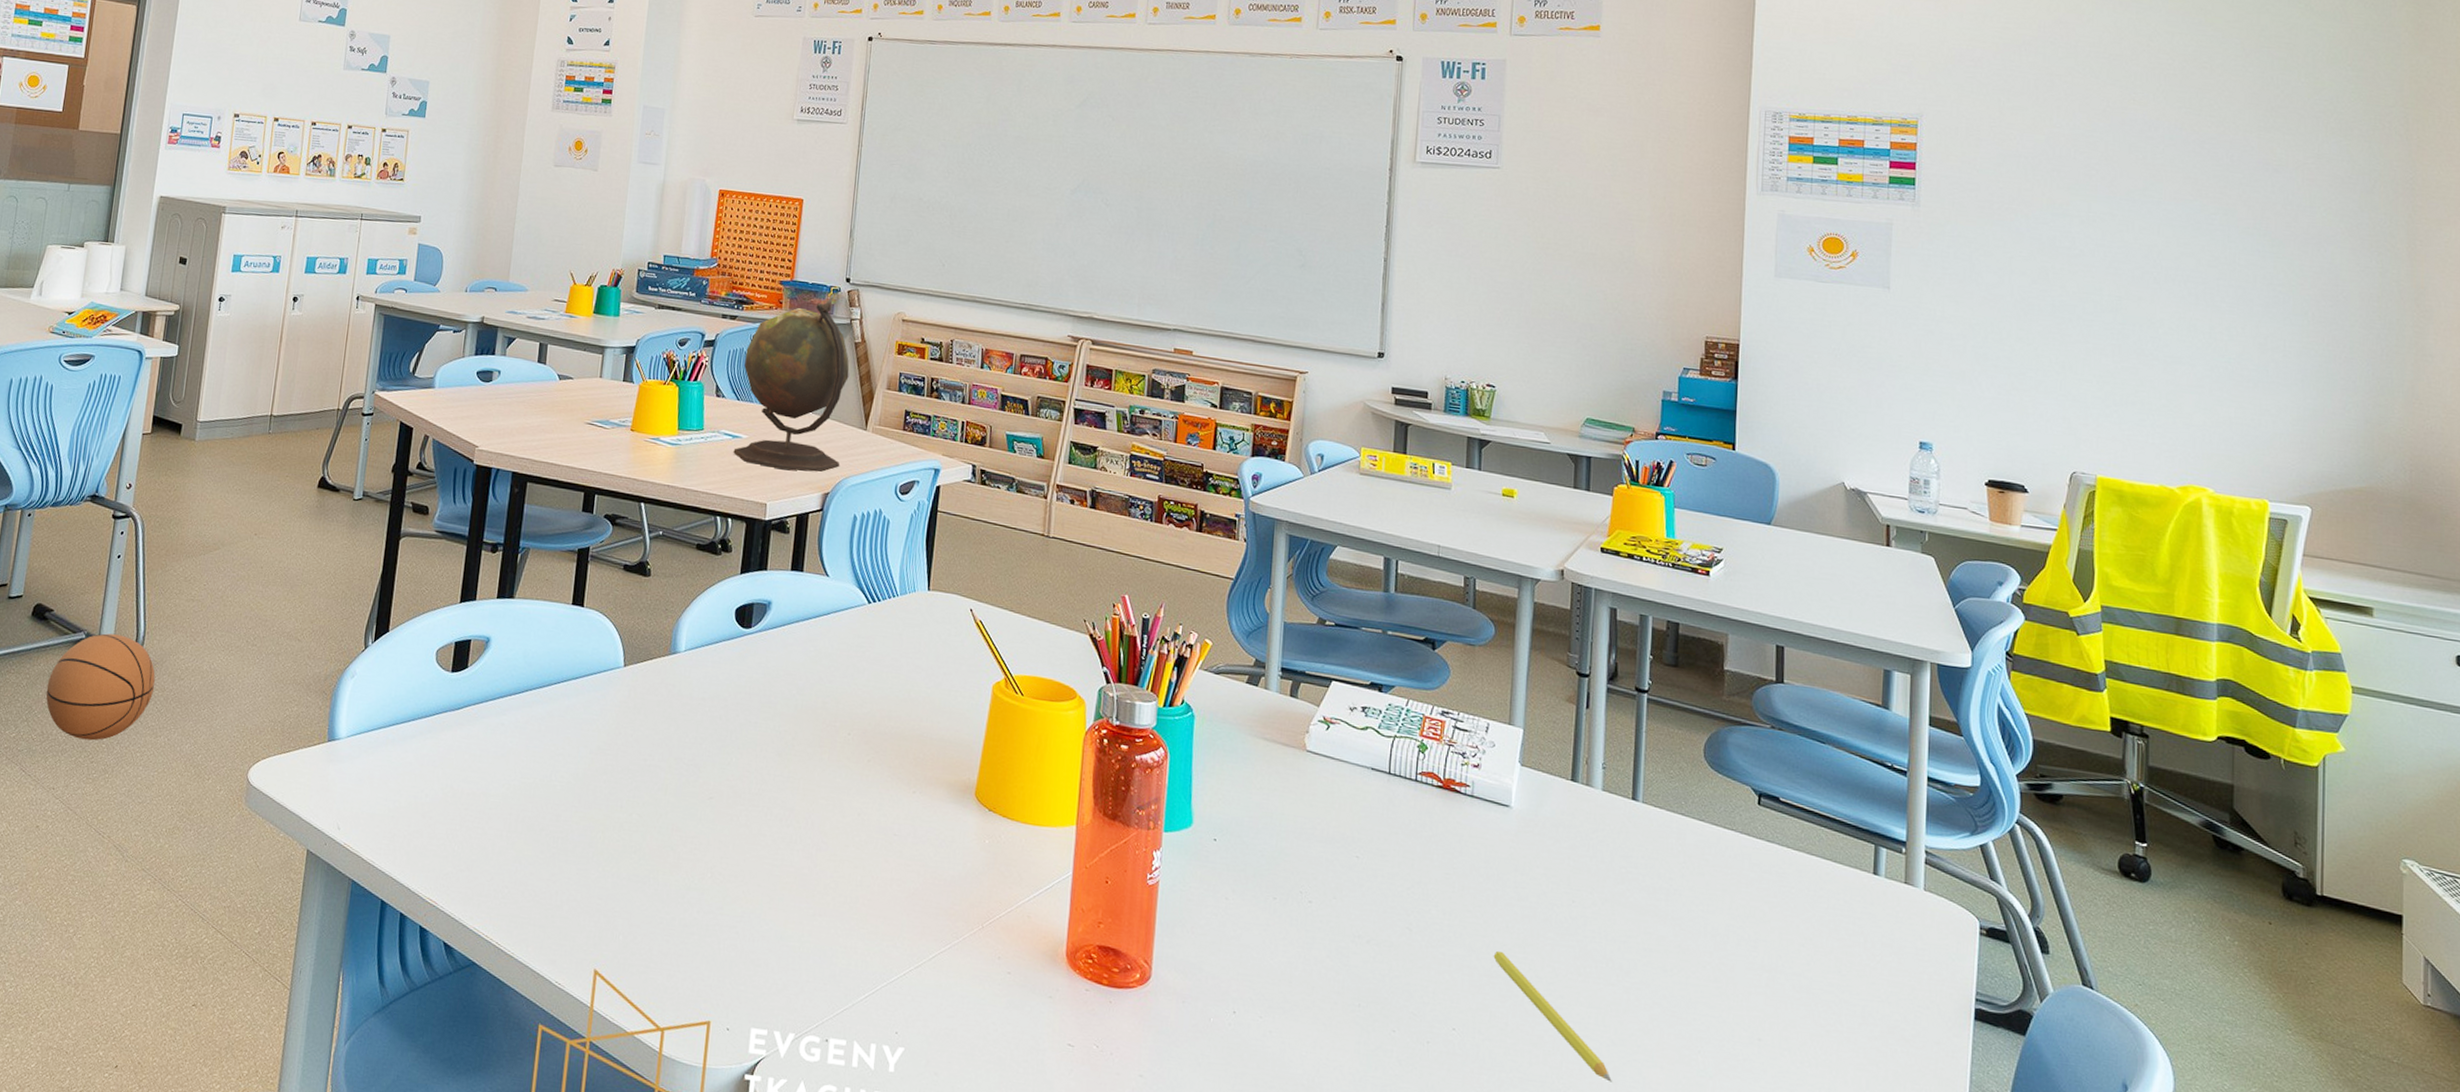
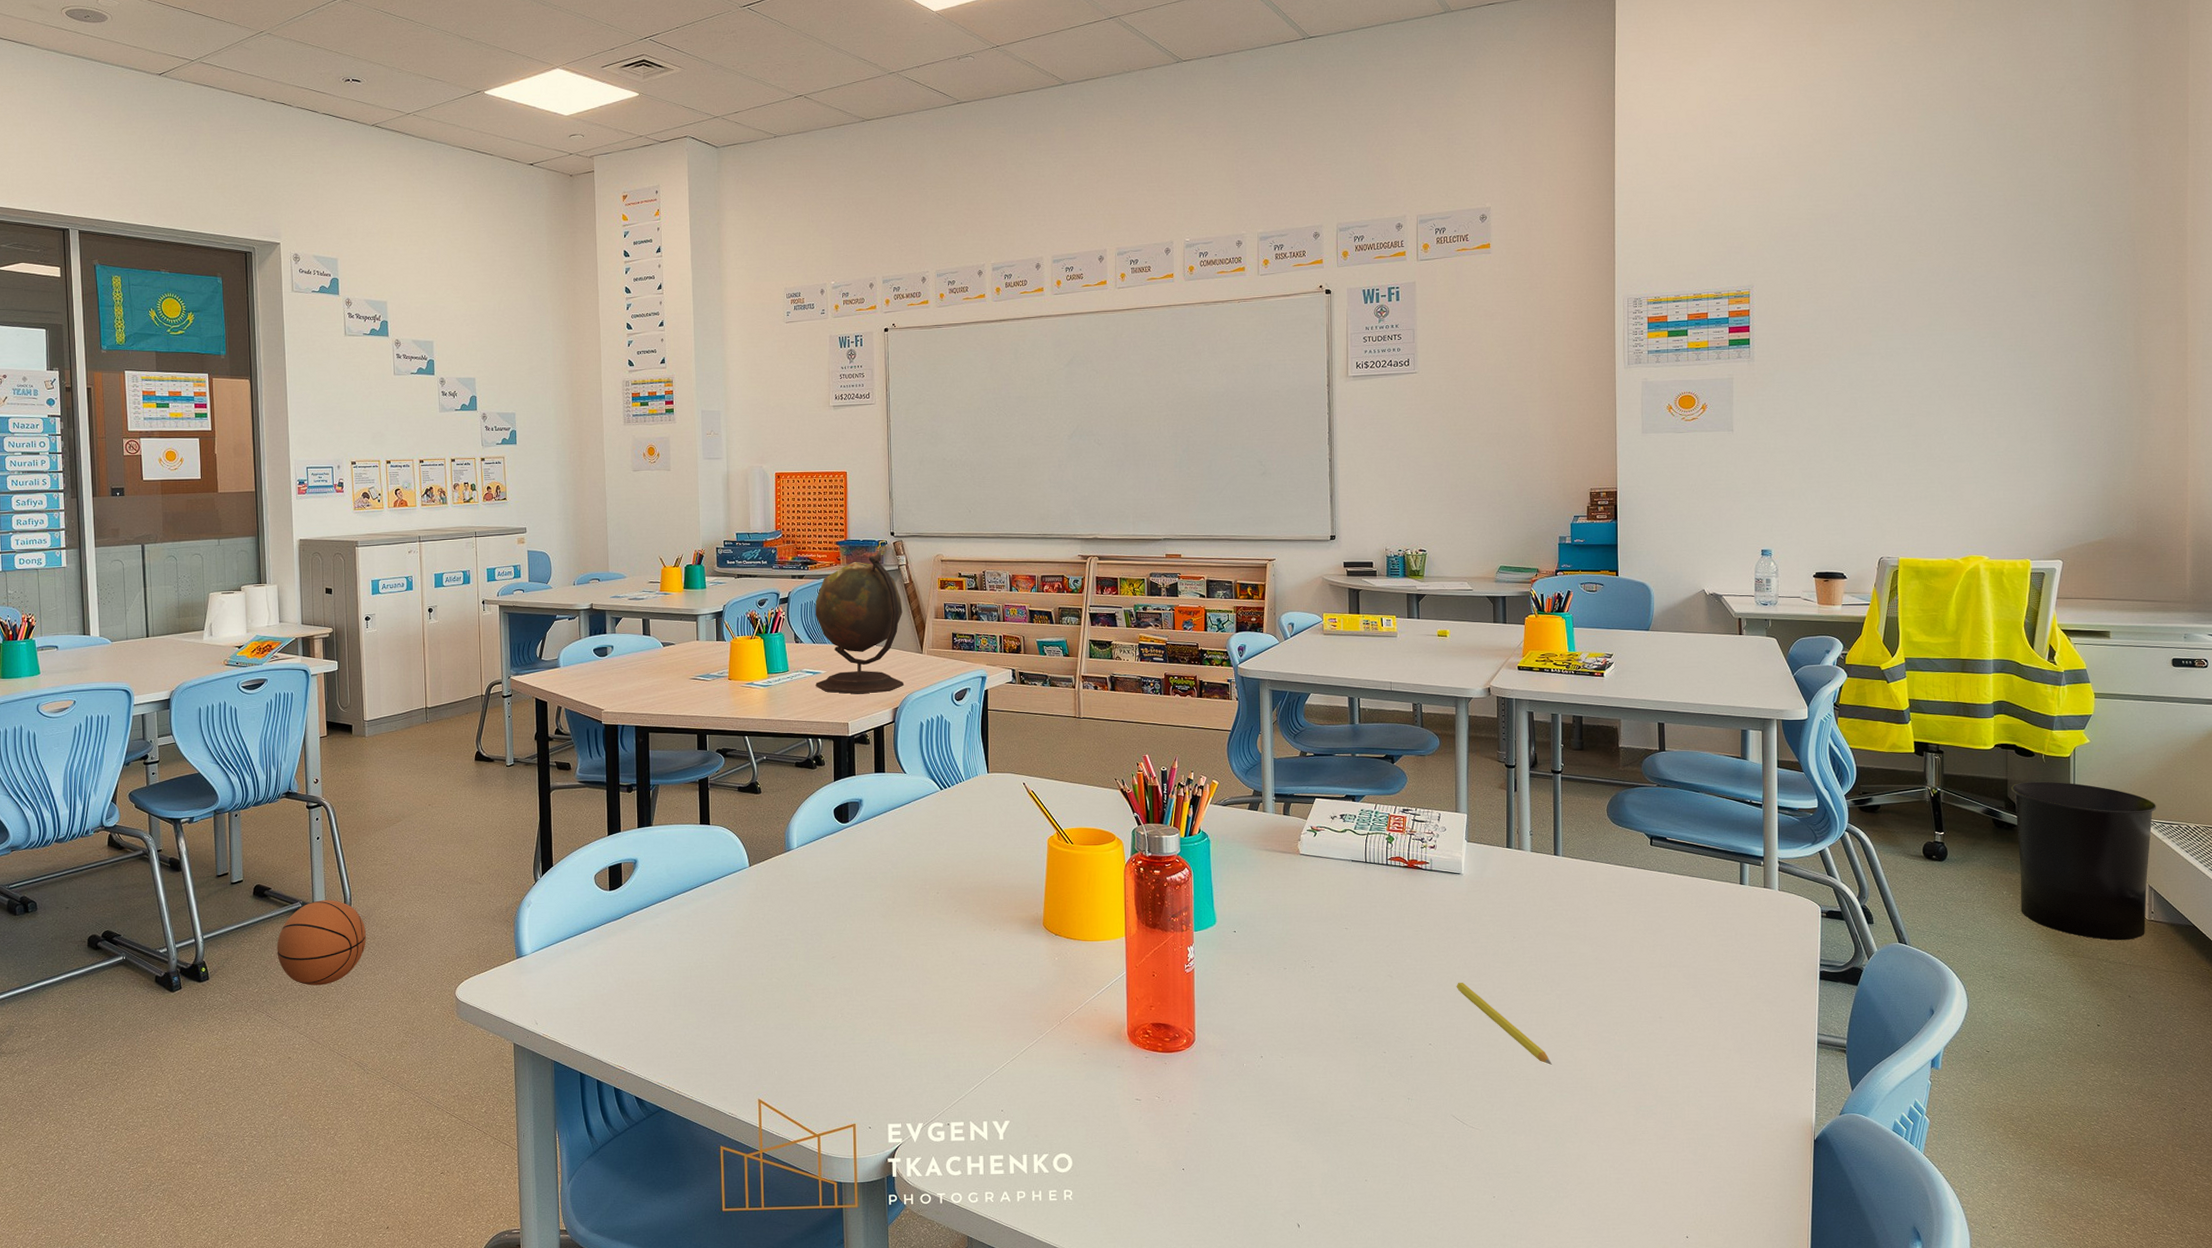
waste bin: none [2239,791,2436,1029] -> present [2011,781,2157,940]

